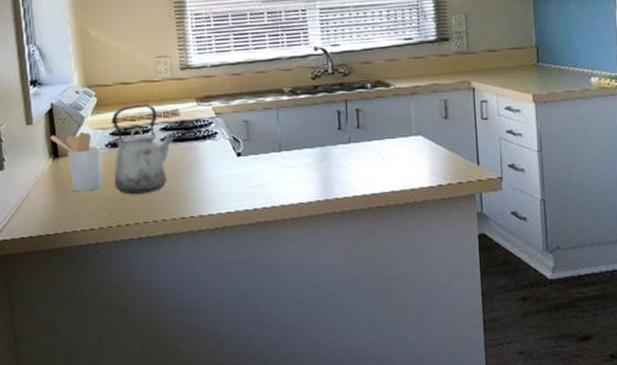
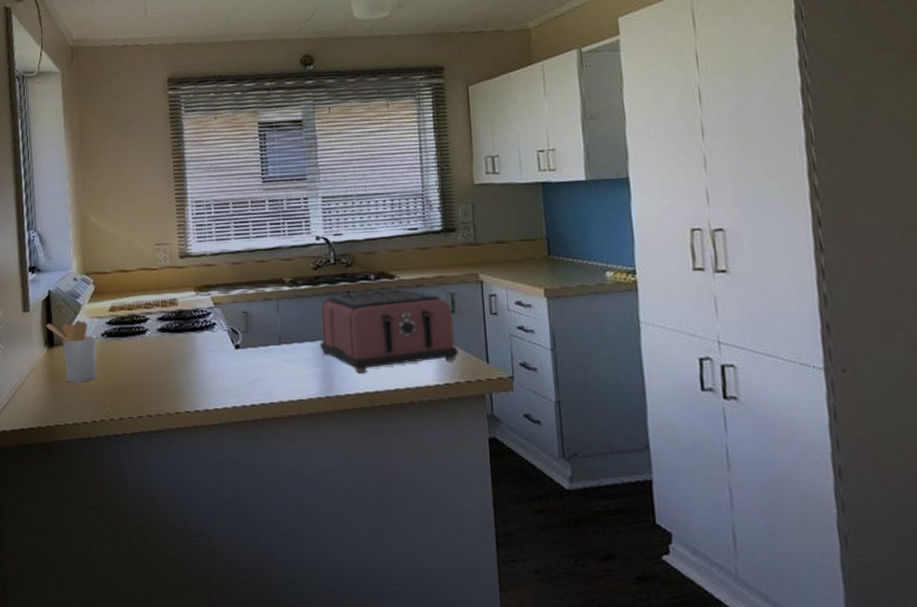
kettle: present [112,103,174,194] -> none [109,292,171,386]
toaster: none [319,96,451,178] -> present [320,289,458,374]

